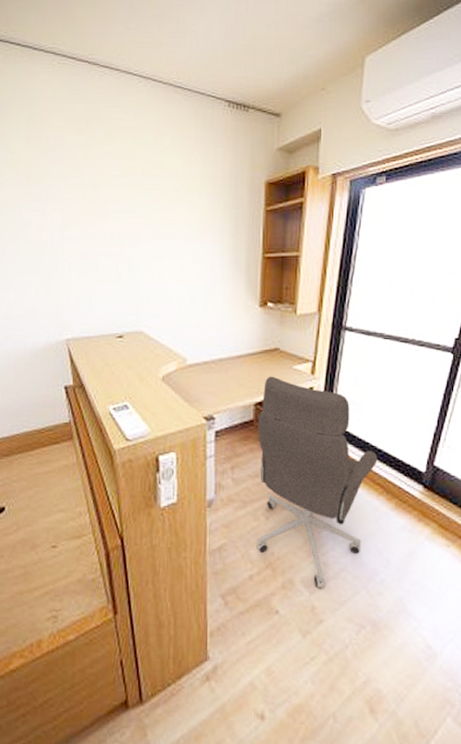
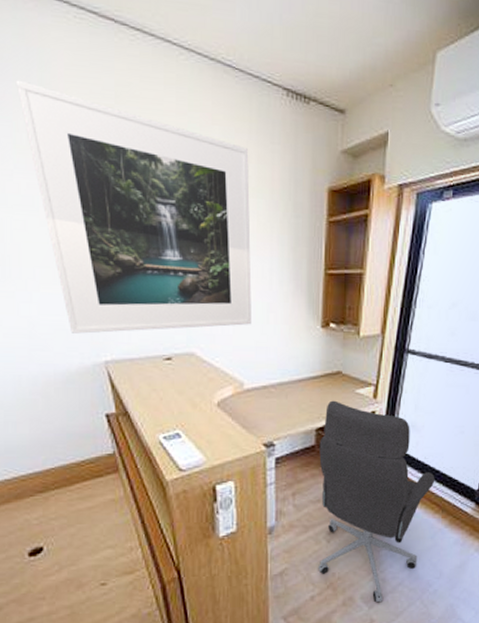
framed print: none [11,114,195,315] -> present [15,79,252,334]

